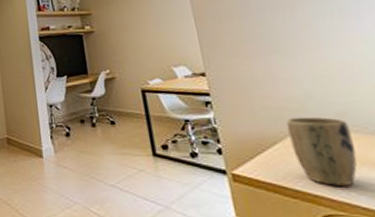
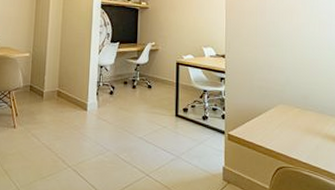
plant pot: present [286,116,358,186] -> none [270,96,307,147]

